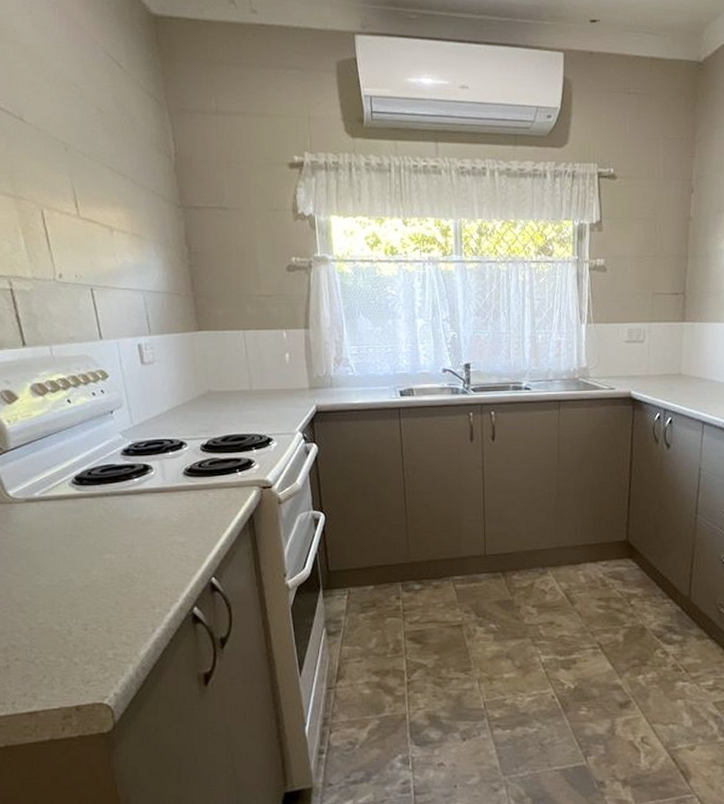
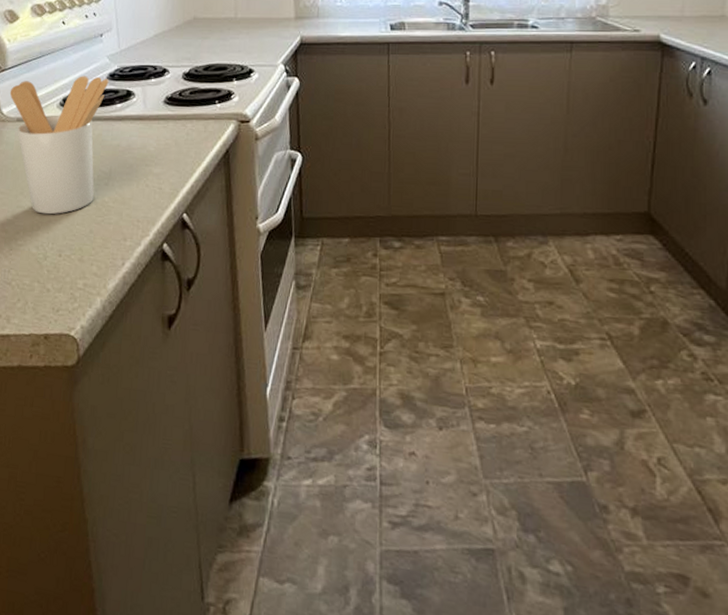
utensil holder: none [14,453,124,591] -> present [9,76,109,215]

